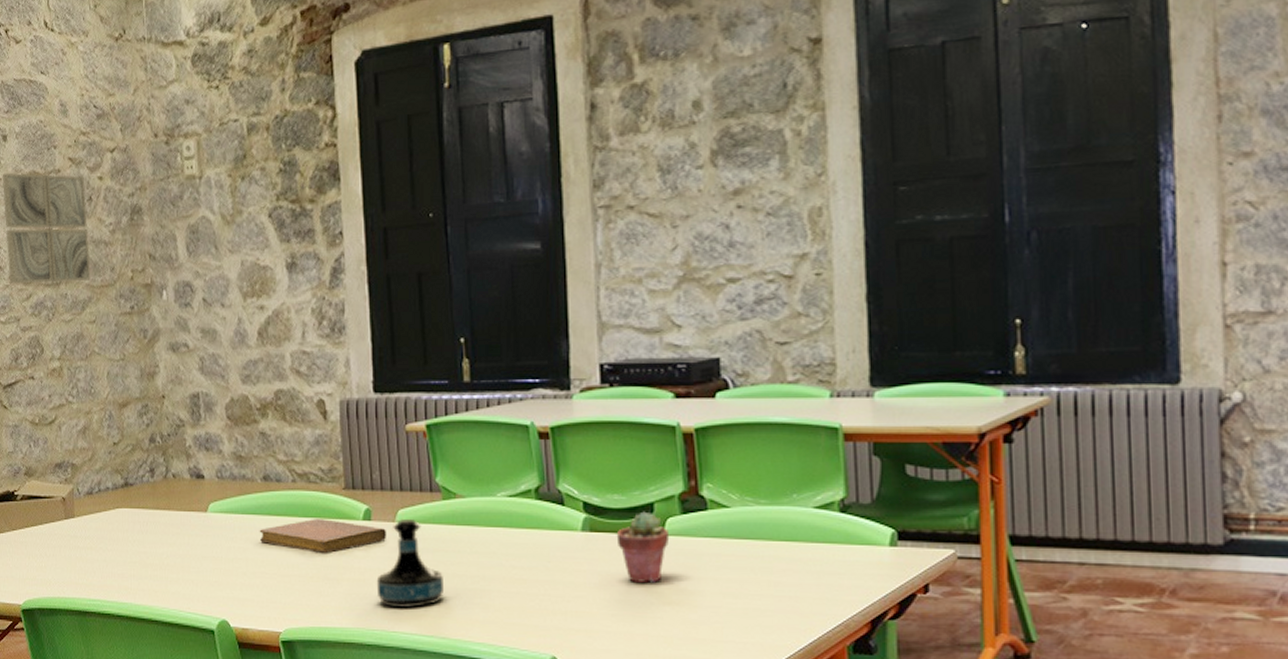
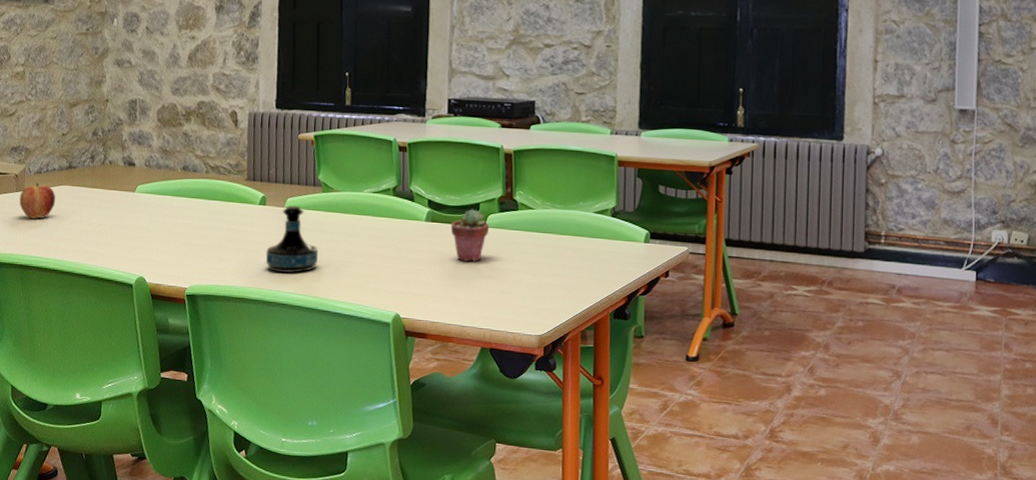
apple: none [69,506,113,552] -> present [19,182,56,219]
notebook: present [259,519,387,553] -> none [176,202,278,229]

